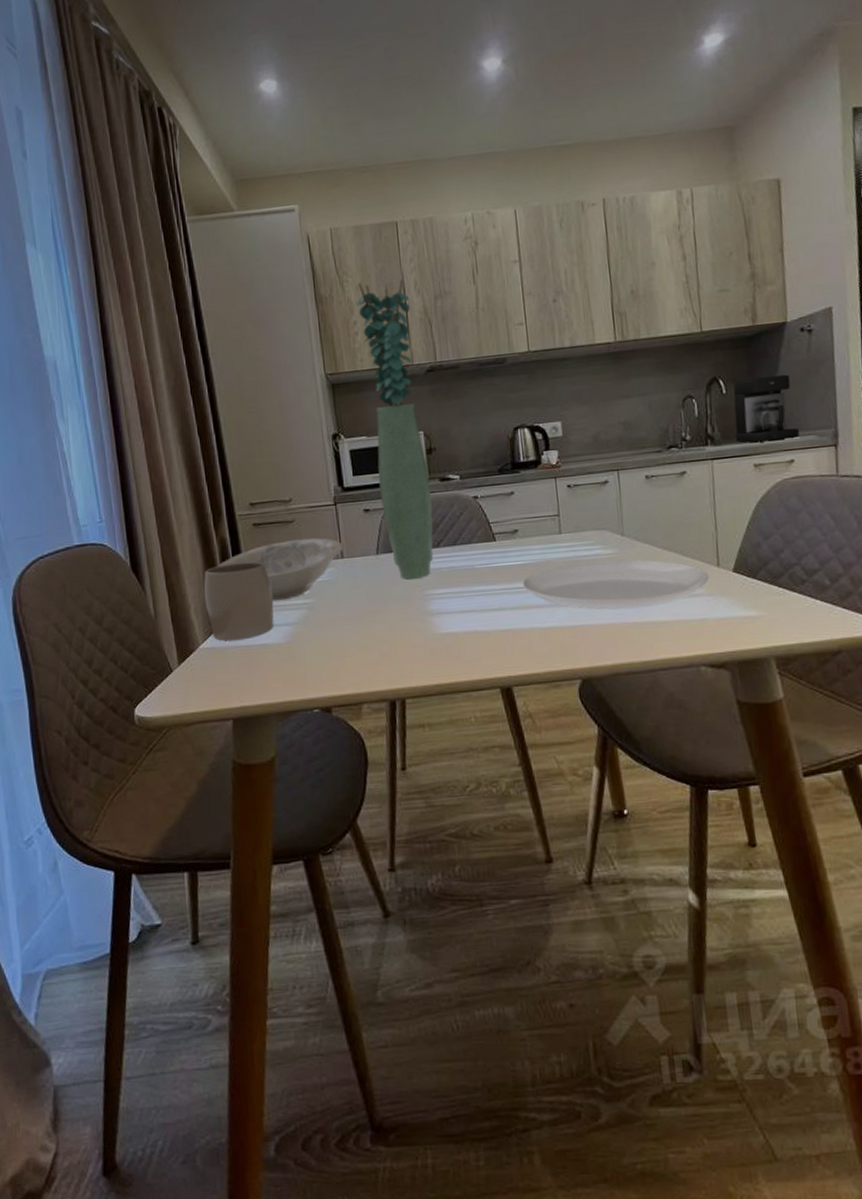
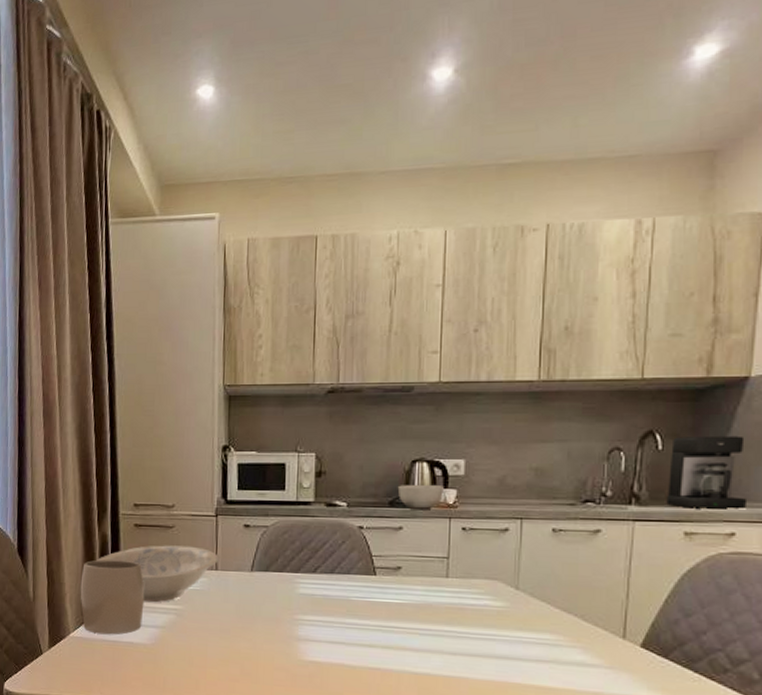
vase: present [356,280,434,580] -> none [262,295,320,602]
bowl: none [504,447,547,475] -> present [397,484,444,510]
plate: present [523,559,710,611] -> none [399,610,612,671]

